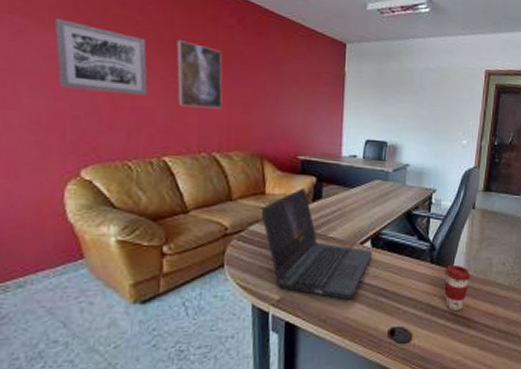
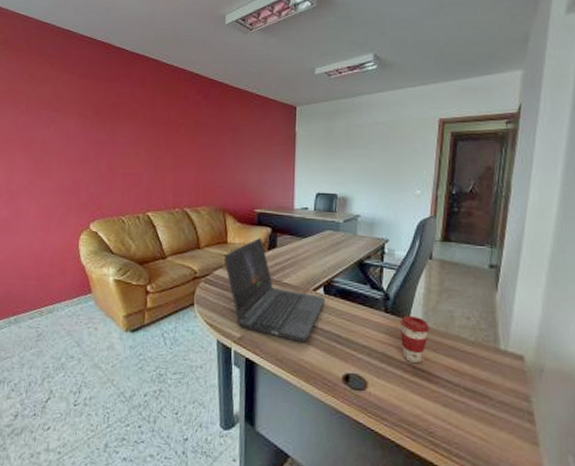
wall art: present [54,18,148,96] -> none [73,110,137,164]
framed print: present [176,40,223,110] -> none [157,117,192,172]

